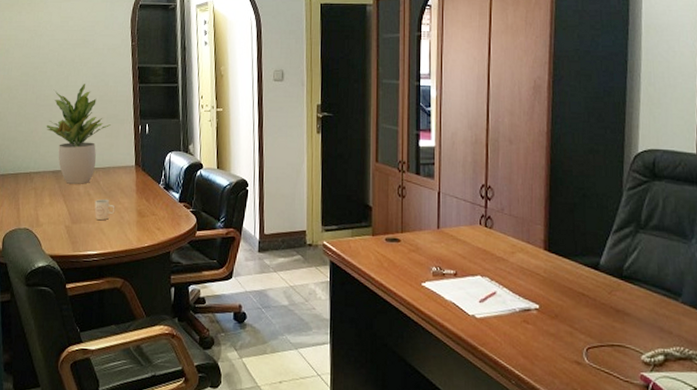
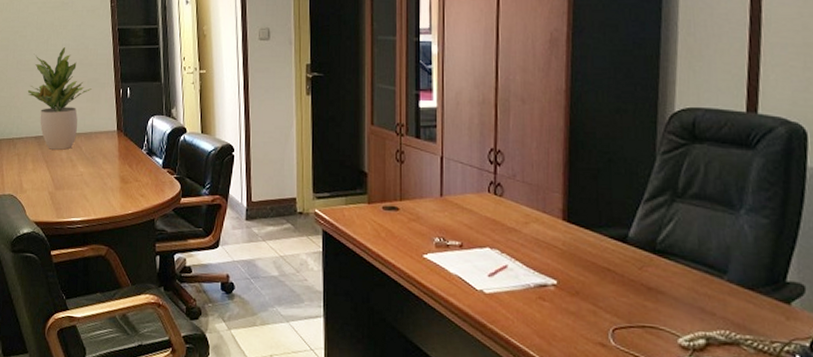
mug: present [94,198,115,221] -> none [77,164,98,187]

